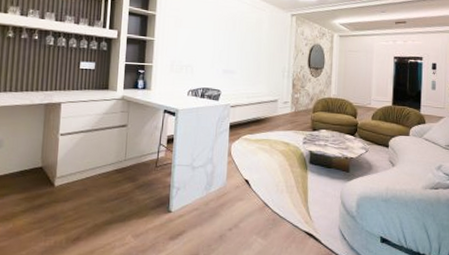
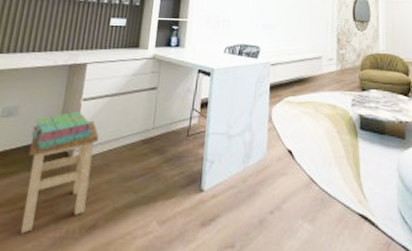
stool: none [15,152,77,243] -> present [21,120,99,234]
stack of books: none [16,144,70,176] -> present [31,111,92,149]

